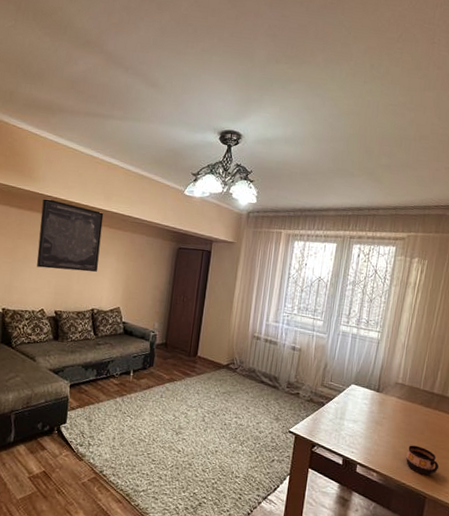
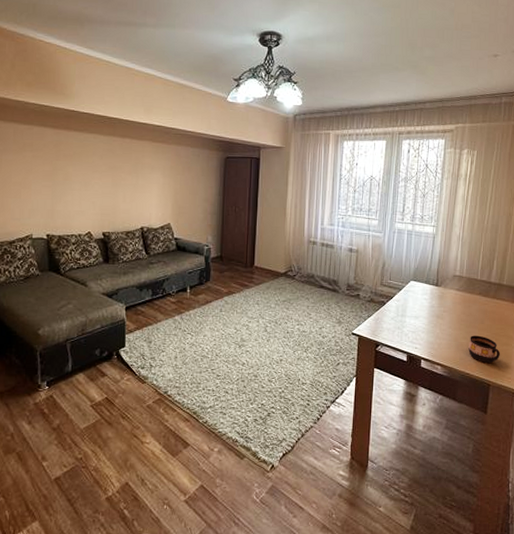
wall art: present [36,197,104,272] -> none [78,115,145,189]

